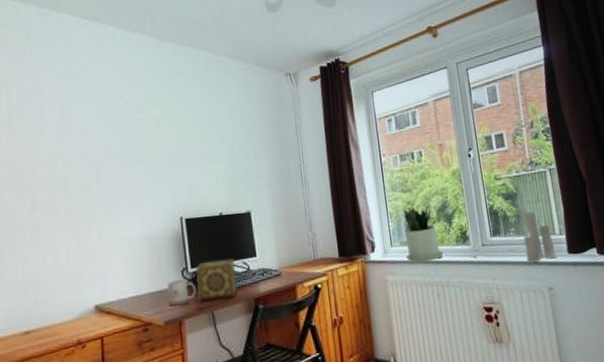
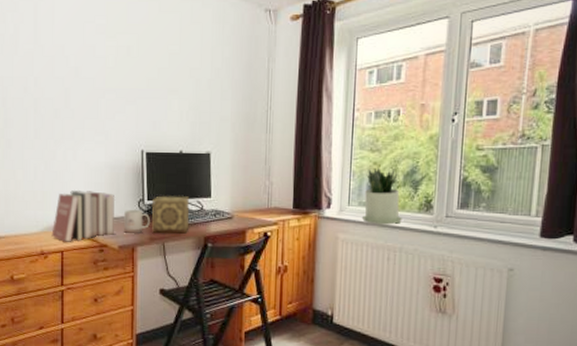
books: none [88,266,158,326] -> present [51,189,116,242]
candle: present [523,205,558,264] -> none [492,181,527,242]

